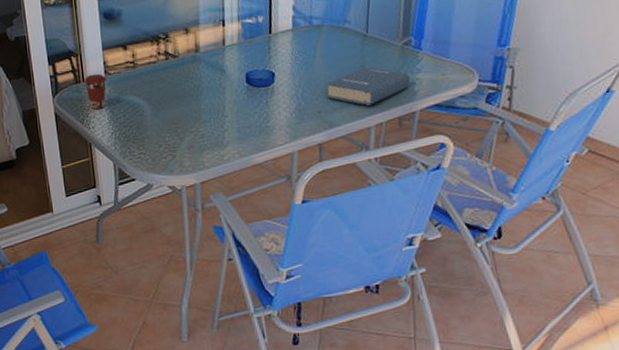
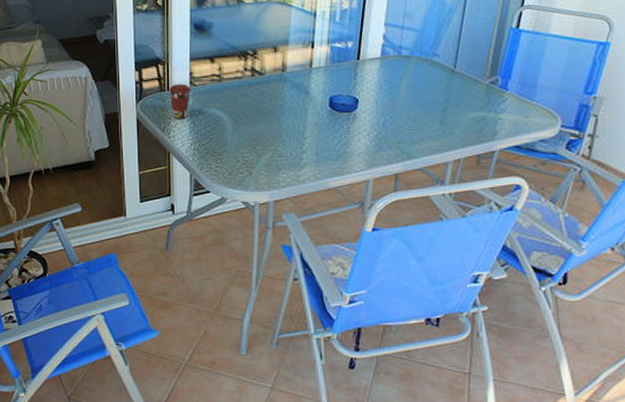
hardback book: present [326,67,411,106] -> none [407,102,493,141]

